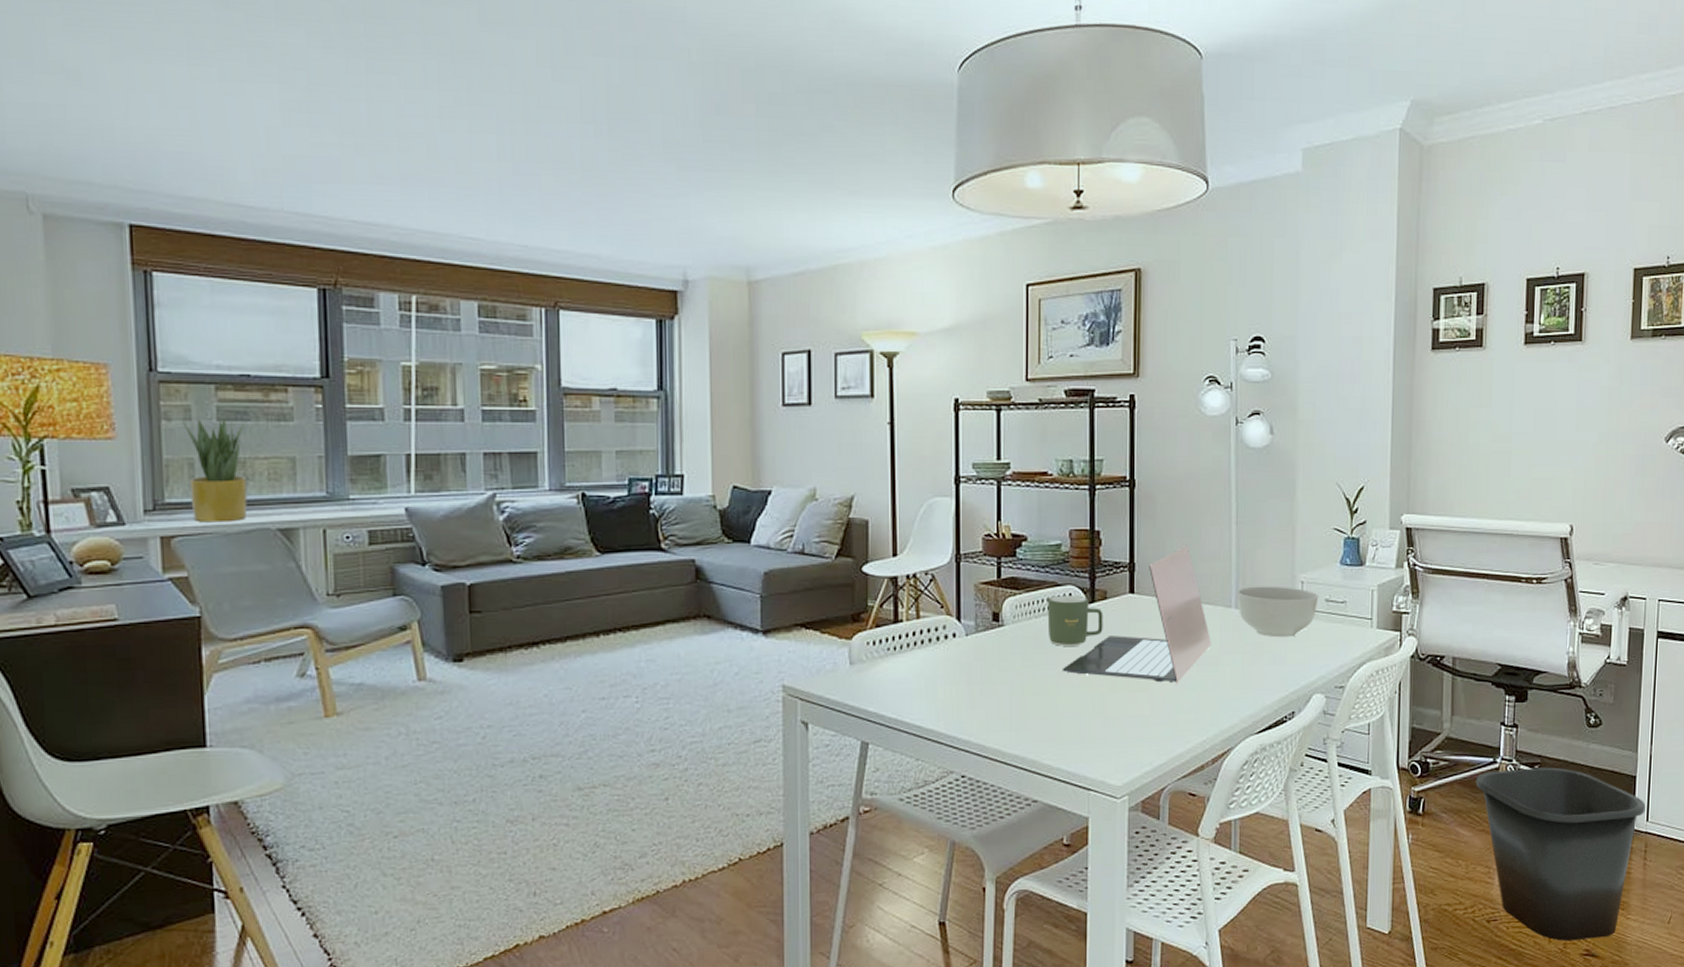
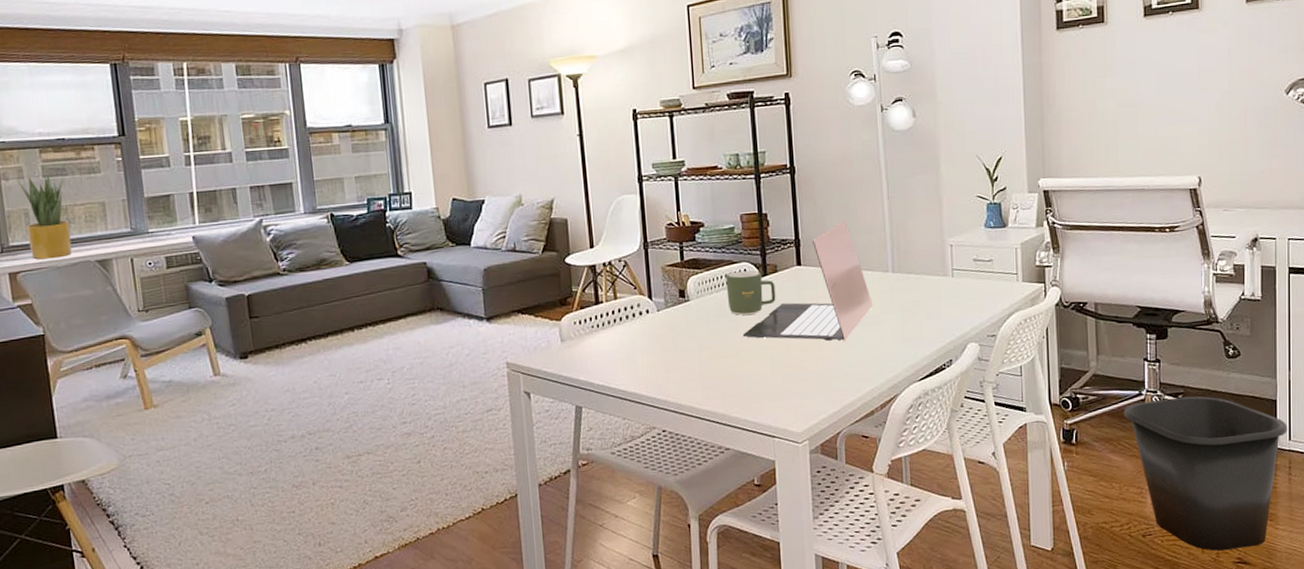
bowl: present [1236,586,1319,638] -> none [892,250,967,296]

